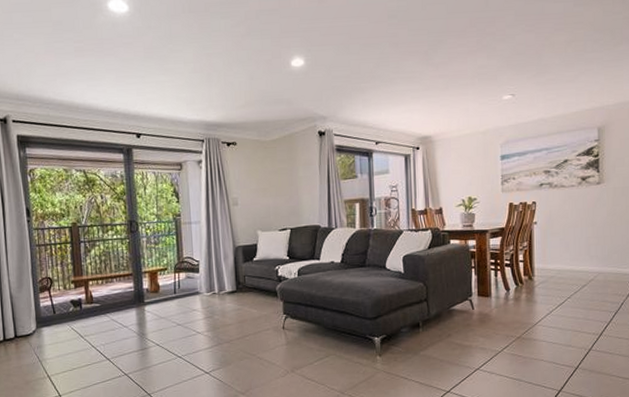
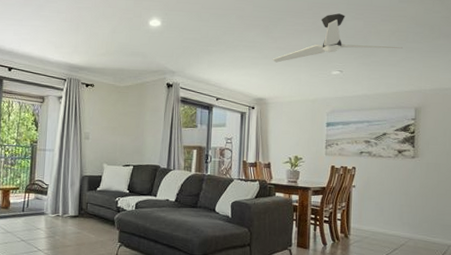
ceiling fan: none [436,27,581,93] -> present [273,13,403,63]

